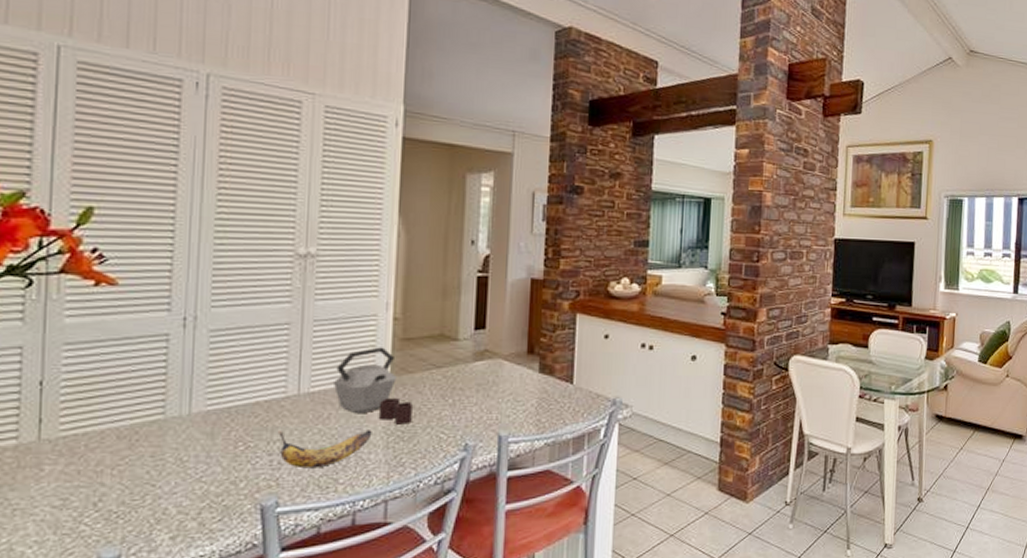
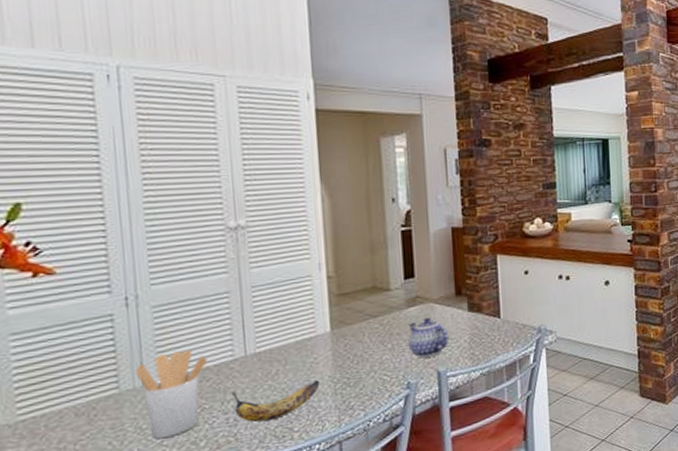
utensil holder: none [183,381,258,473] -> present [135,350,207,439]
kettle: present [332,347,413,425] -> none [276,304,356,373]
teapot: none [470,374,516,419] -> present [408,317,450,358]

